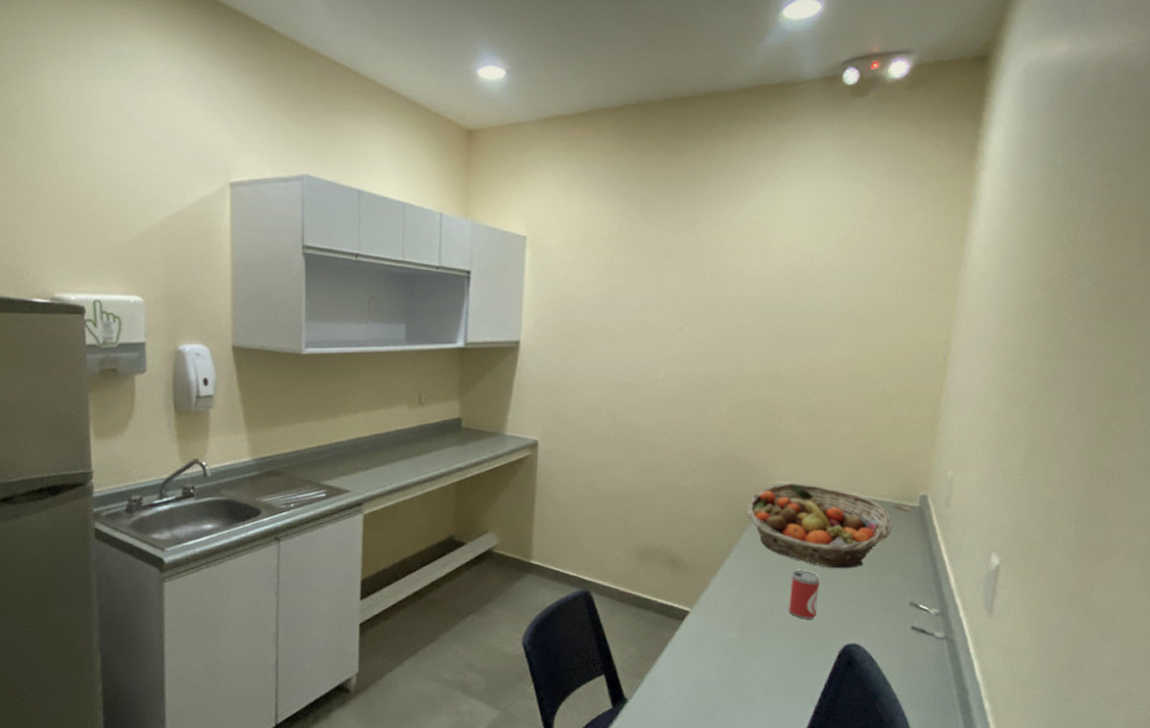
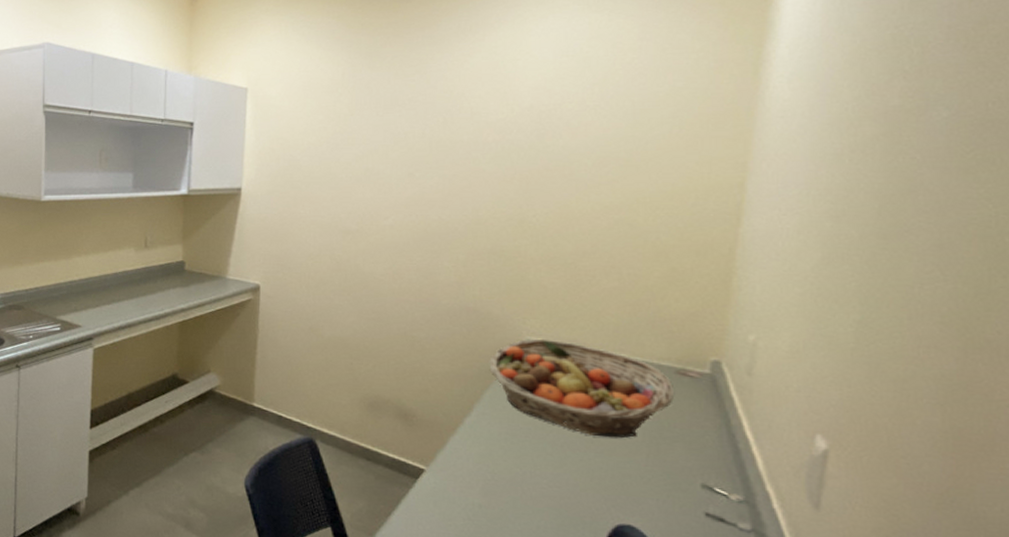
beer can: present [788,570,820,619] -> none [542,435,582,492]

